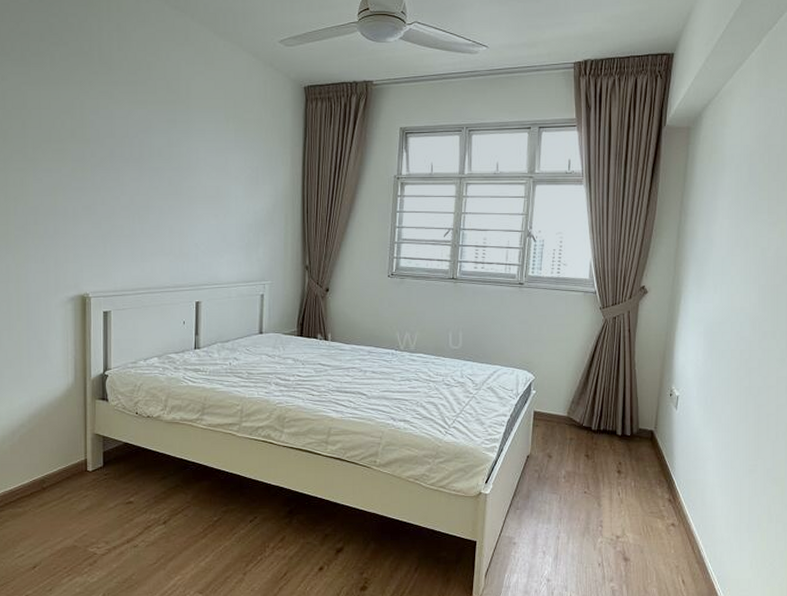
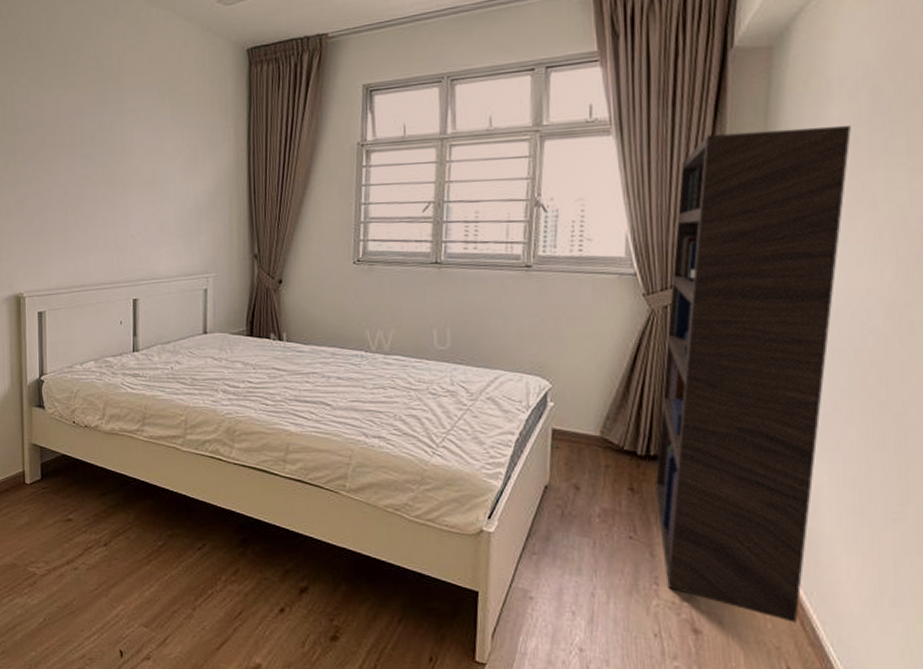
bookcase: none [603,189,736,548] -> present [654,125,851,623]

